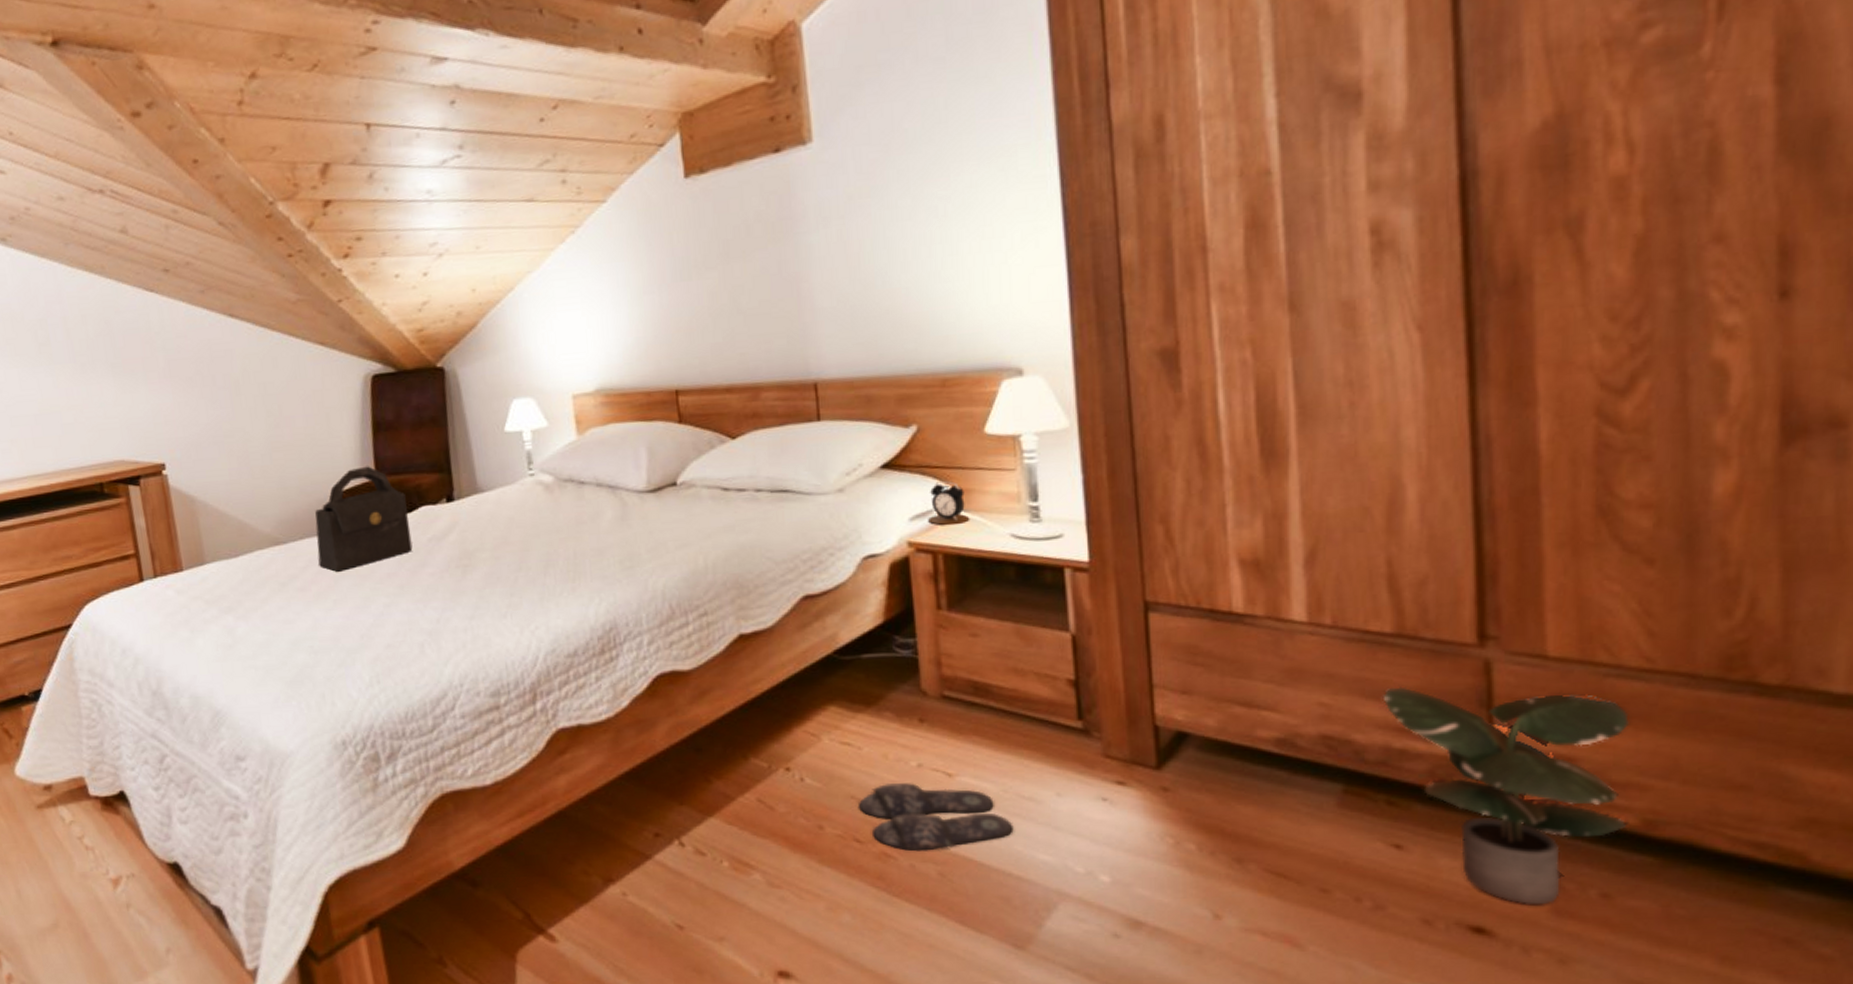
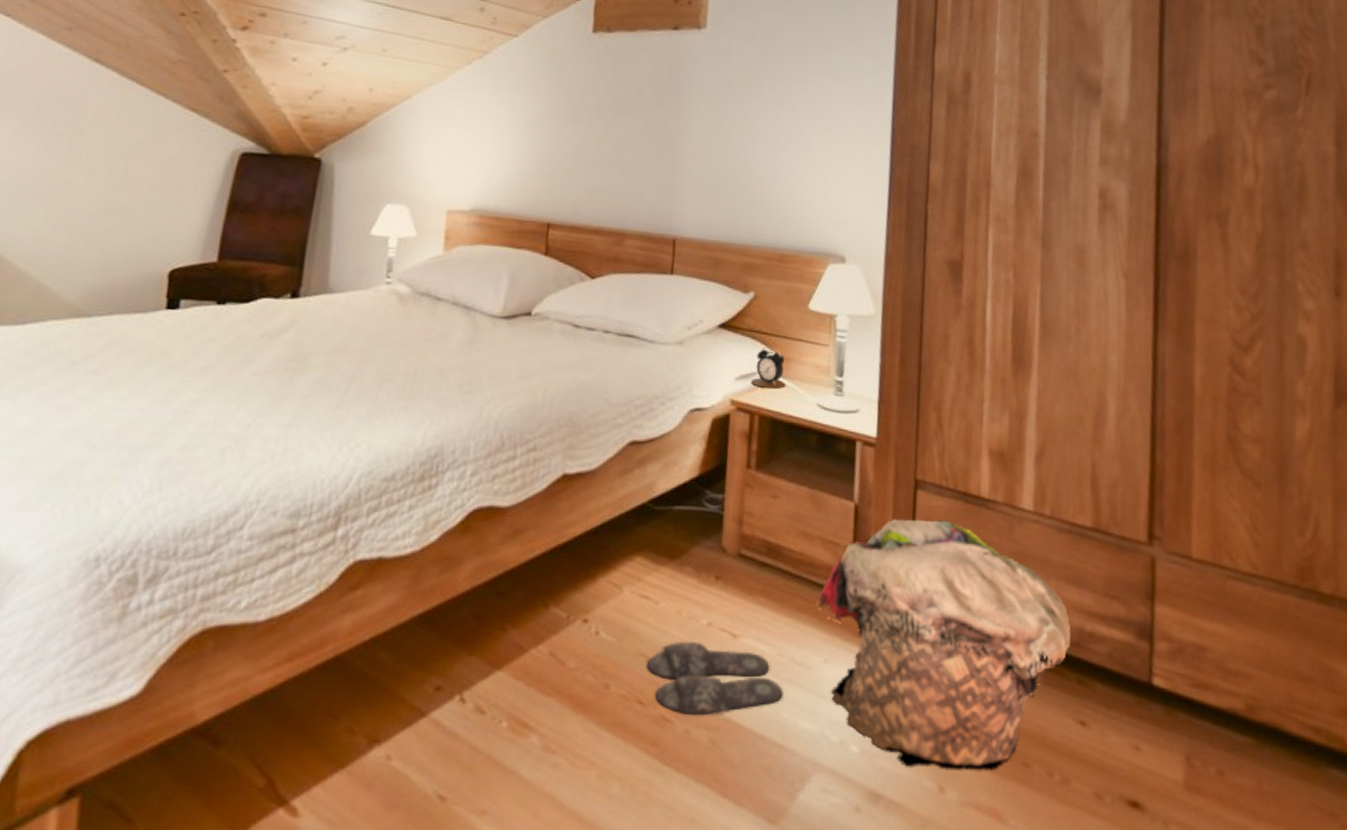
handbag: present [315,466,413,572] -> none [124,245,247,357]
laundry basket: none [1040,642,1373,899] -> present [818,519,1071,772]
potted plant: present [1382,687,1629,905] -> none [1081,575,1241,781]

